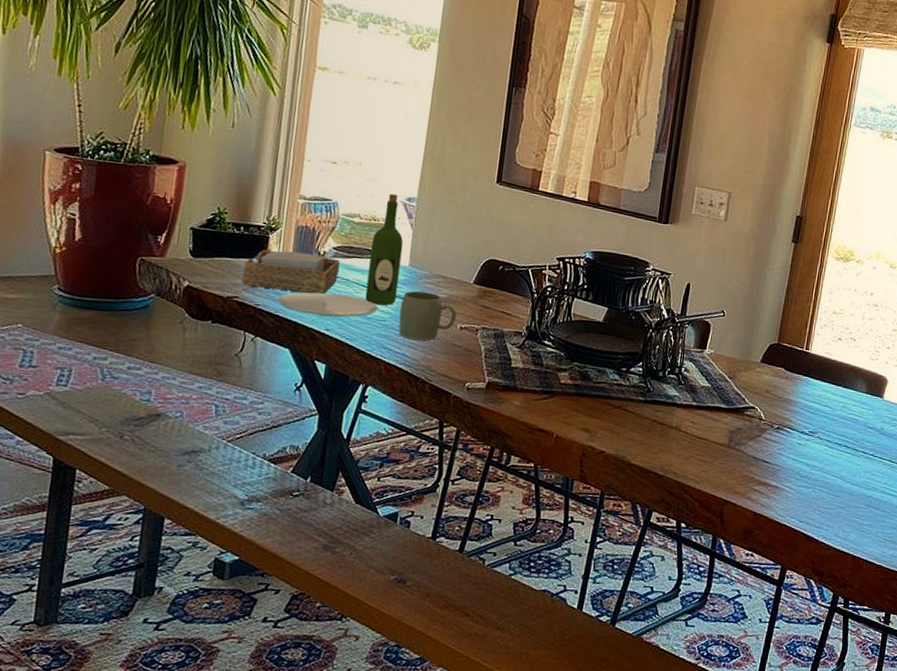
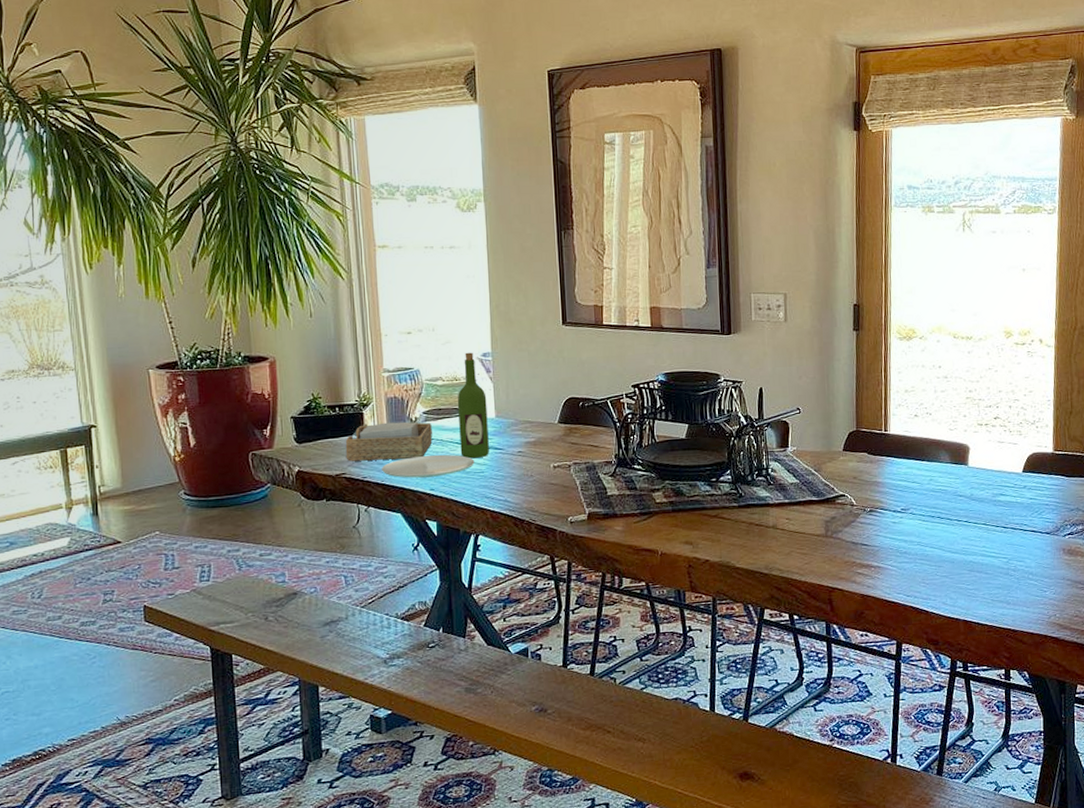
mug: present [398,291,457,341] -> none [494,439,548,485]

